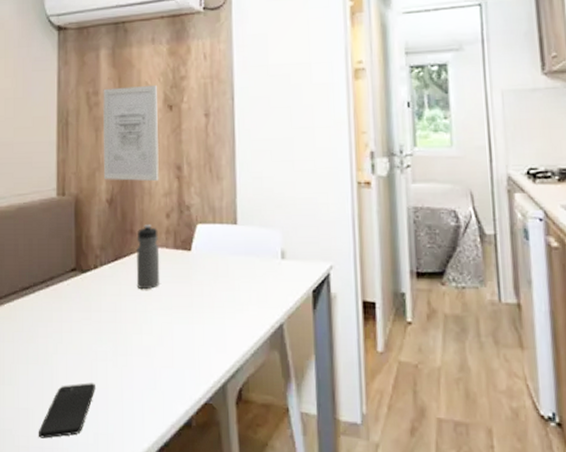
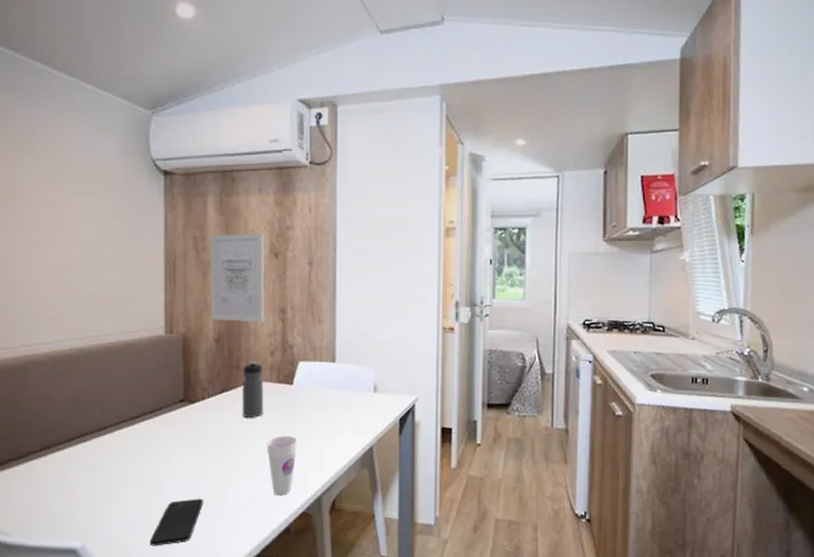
cup: none [164,309,198,382] -> present [267,435,298,495]

